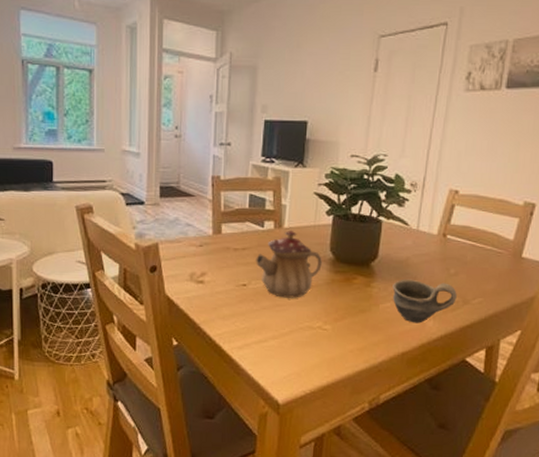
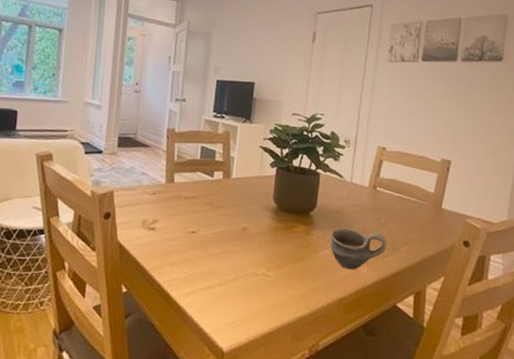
teapot: present [256,230,322,298] -> none [205,180,266,245]

